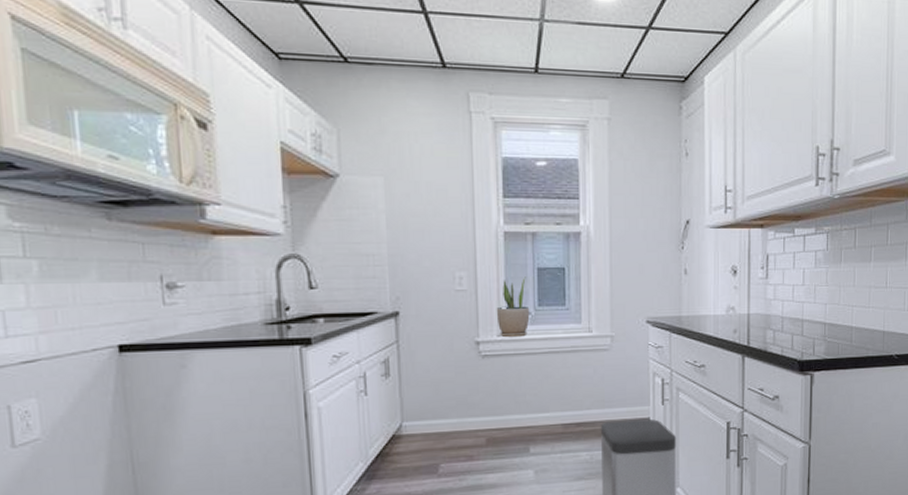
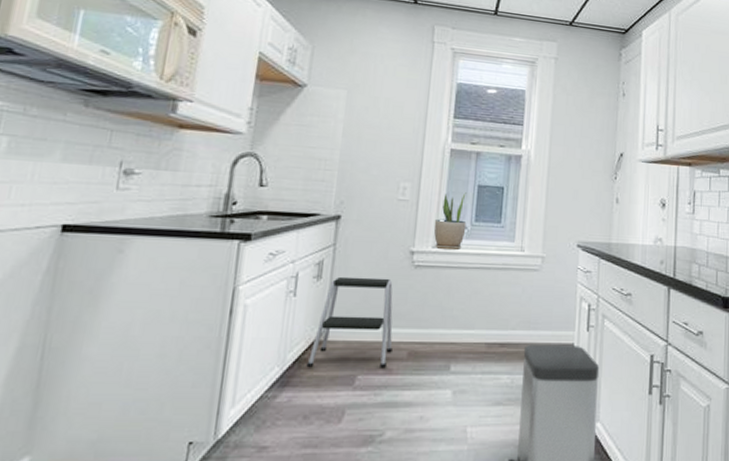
step stool: none [389,370,471,461] -> present [306,276,393,369]

